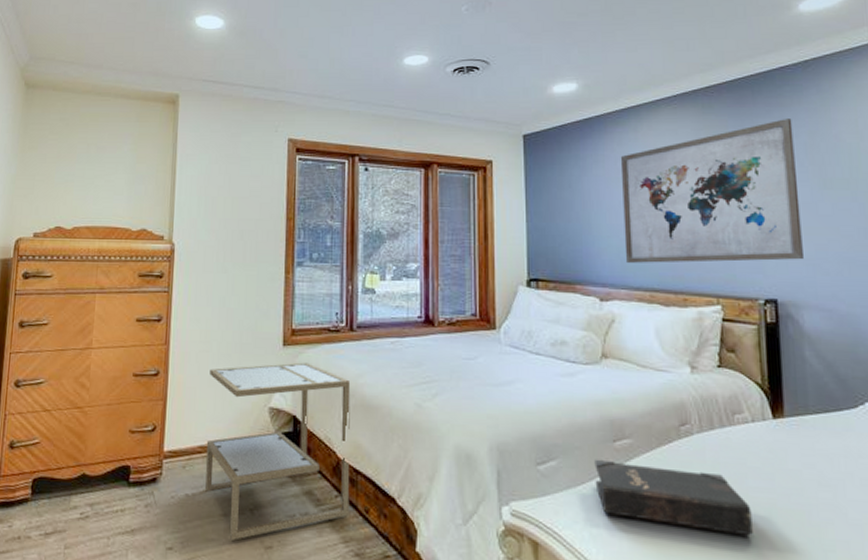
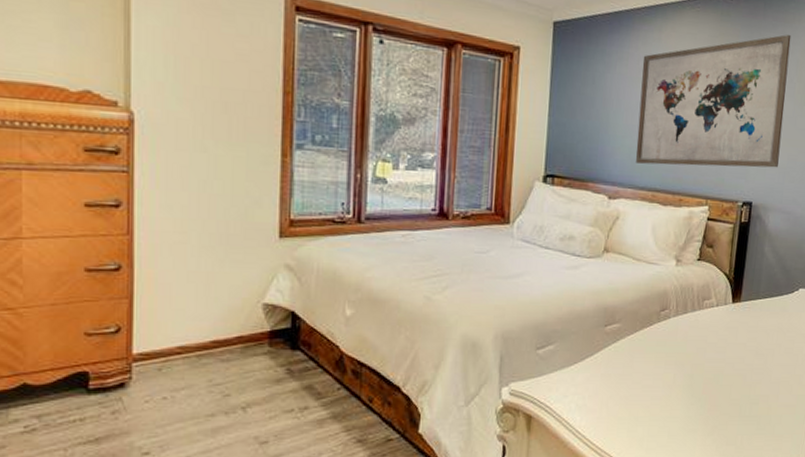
side table: present [205,362,351,540] -> none [186,255,357,439]
hardback book: present [594,459,753,537] -> none [585,342,705,397]

